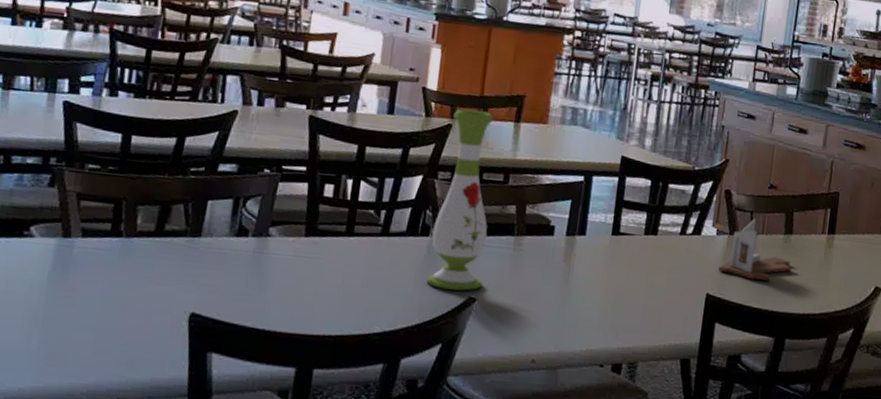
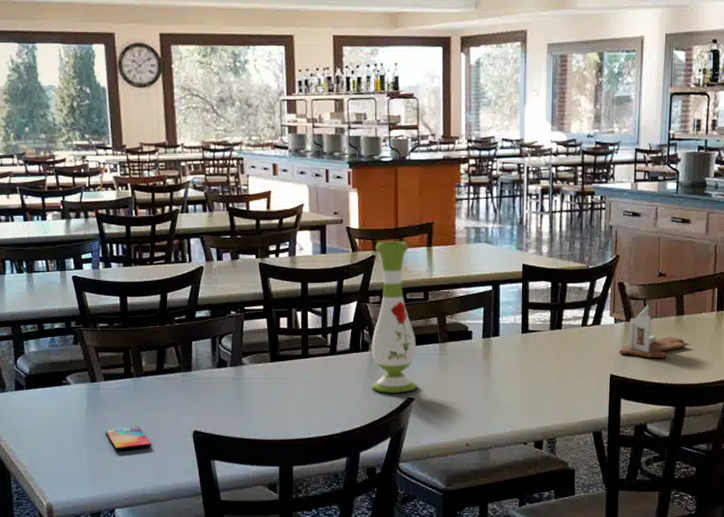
smartphone: none [70,298,132,330] -> present [105,426,152,451]

